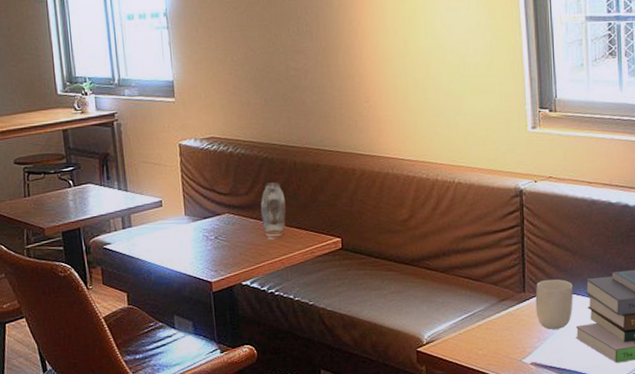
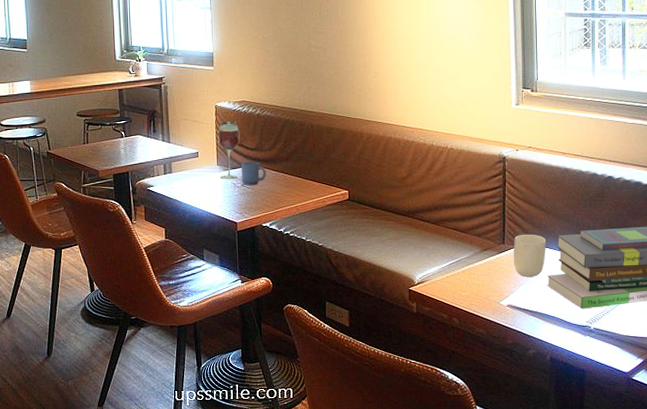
wineglass: none [183,162,211,232] -> present [217,121,240,180]
mug: none [212,208,244,238] -> present [240,161,266,186]
vase: present [260,182,287,240] -> none [281,141,303,189]

